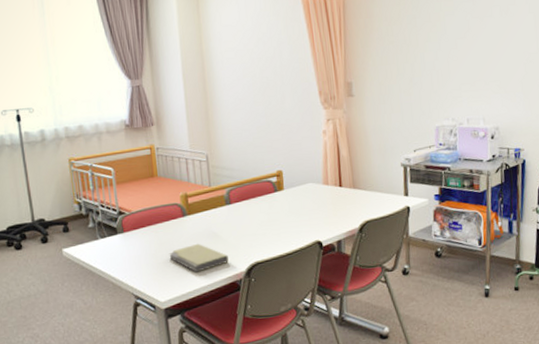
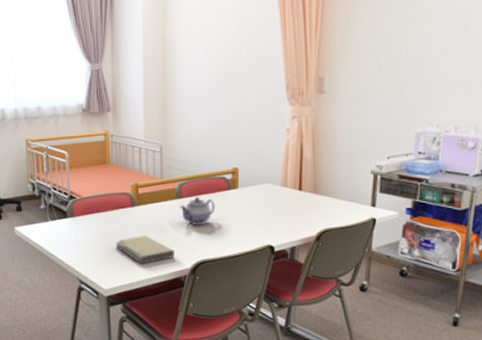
teapot: none [230,201,264,229] -> present [180,197,216,225]

